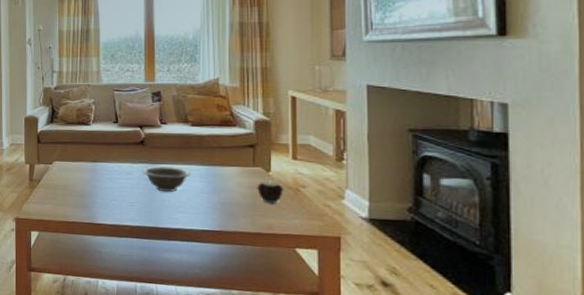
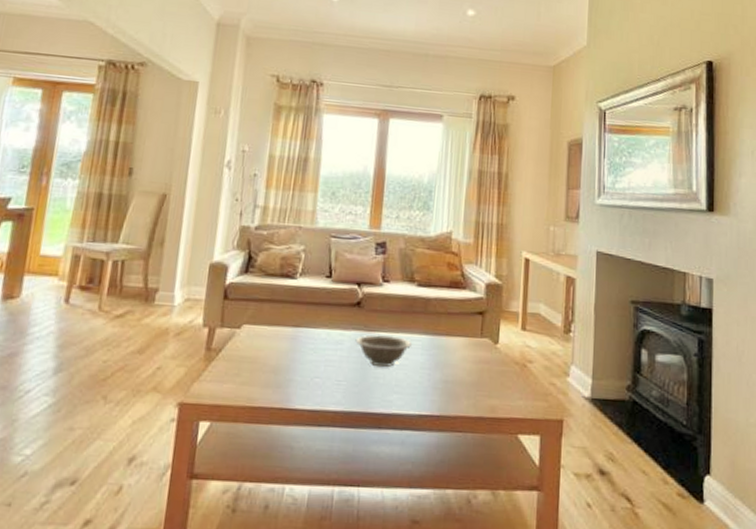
candle: present [257,180,284,203] -> none [483,353,510,381]

